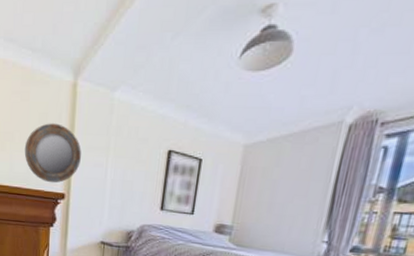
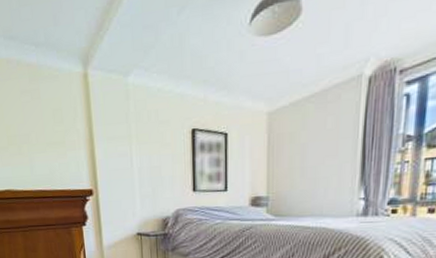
home mirror: present [24,123,81,183] -> none [43,118,104,181]

